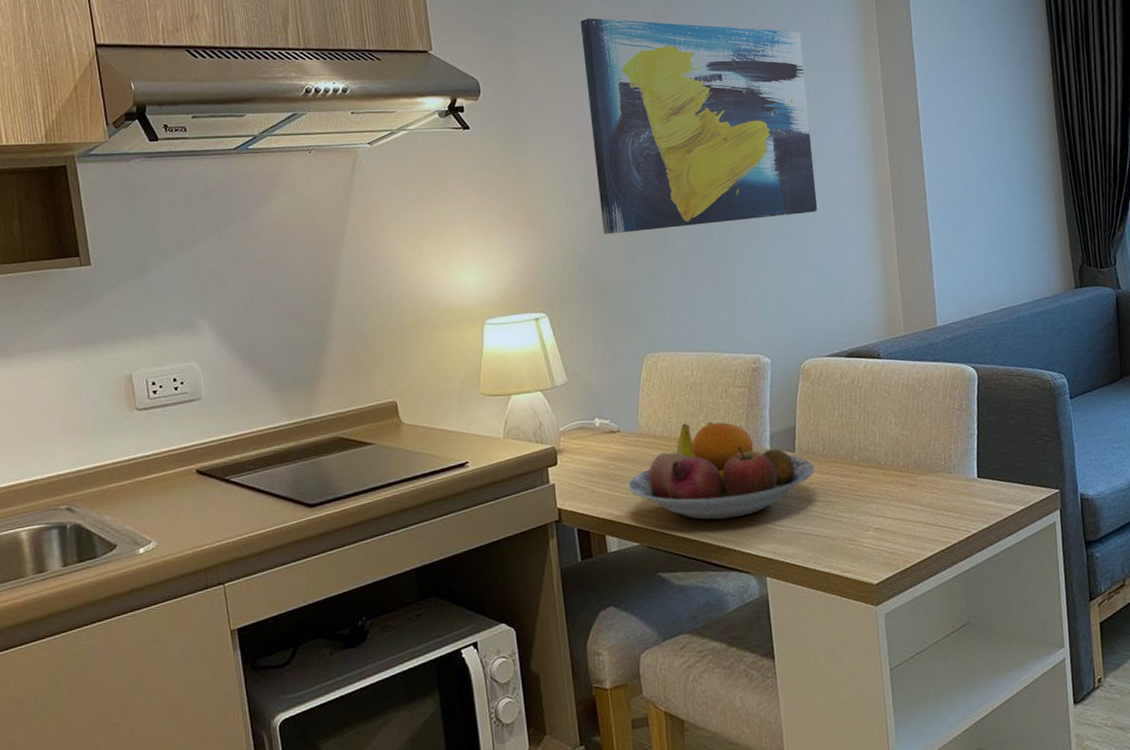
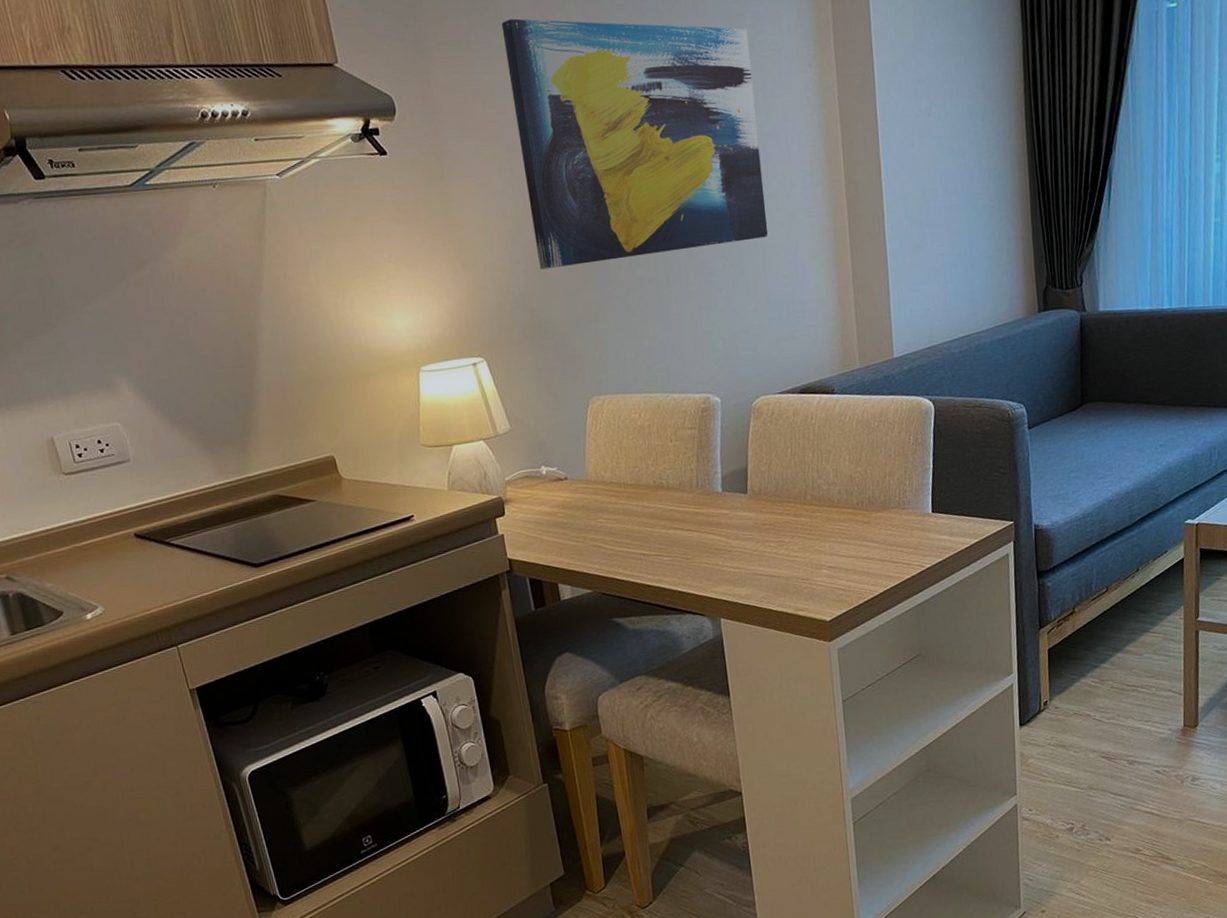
fruit bowl: present [627,422,815,520] -> none [577,465,768,565]

